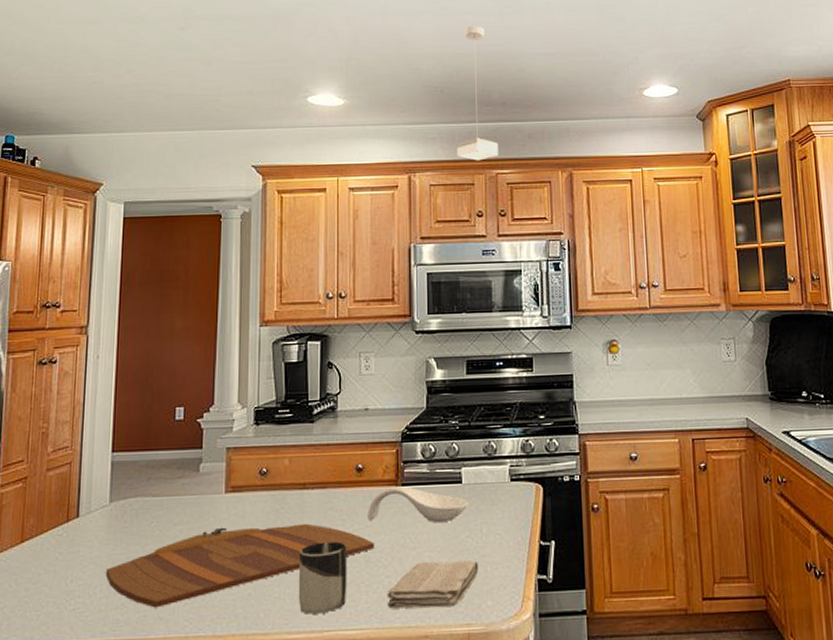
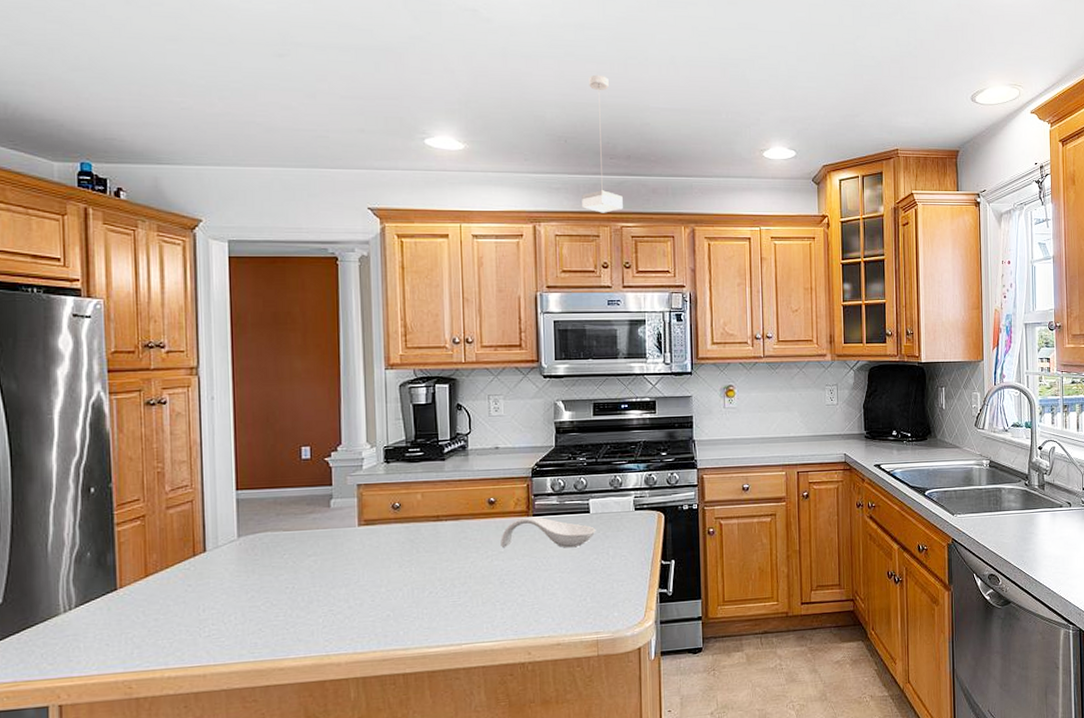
cutting board: present [105,523,375,608] -> none [239,551,508,631]
cup: present [298,541,347,614] -> none [435,566,484,631]
washcloth: present [387,560,479,609] -> none [521,579,606,623]

